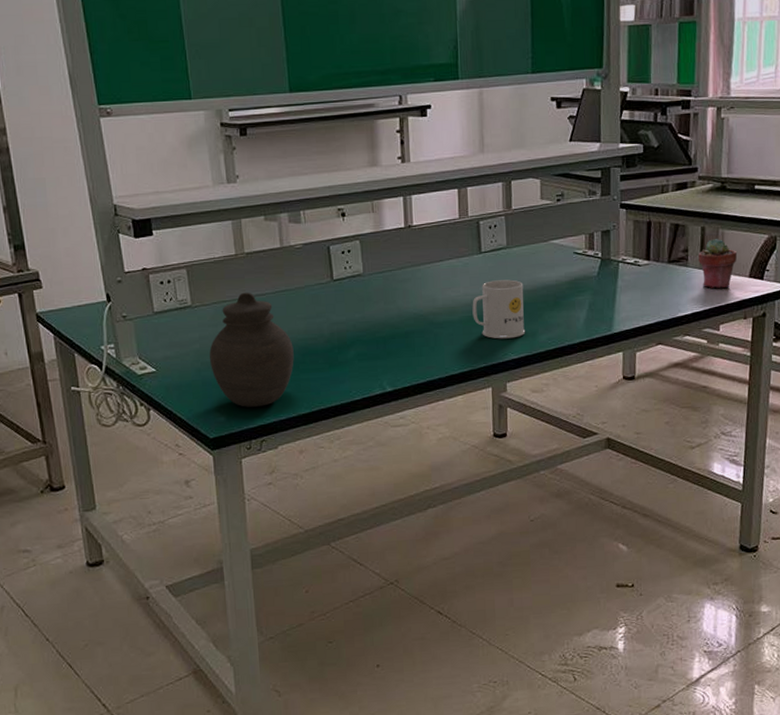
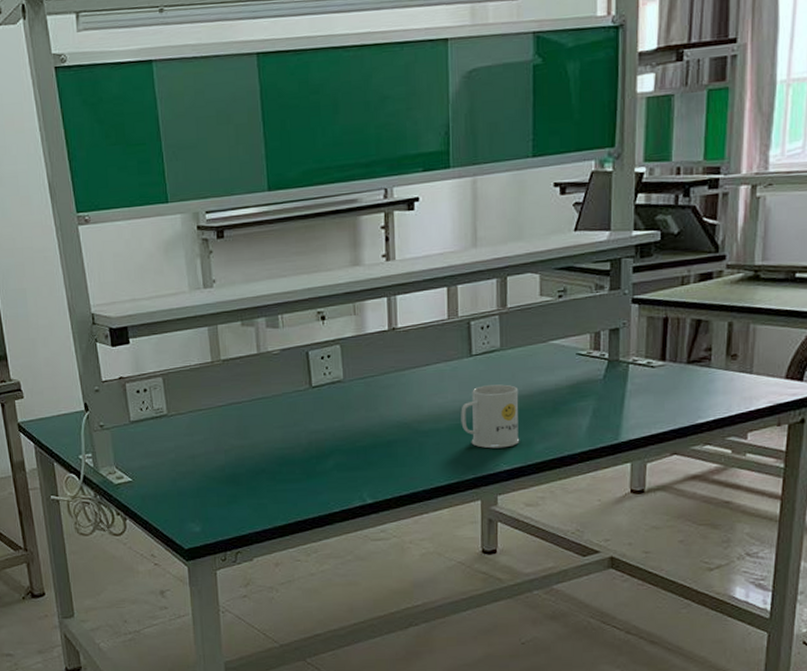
jar: present [209,292,294,407] -> none [185,400,271,518]
potted succulent: present [698,238,738,289] -> none [724,334,772,392]

